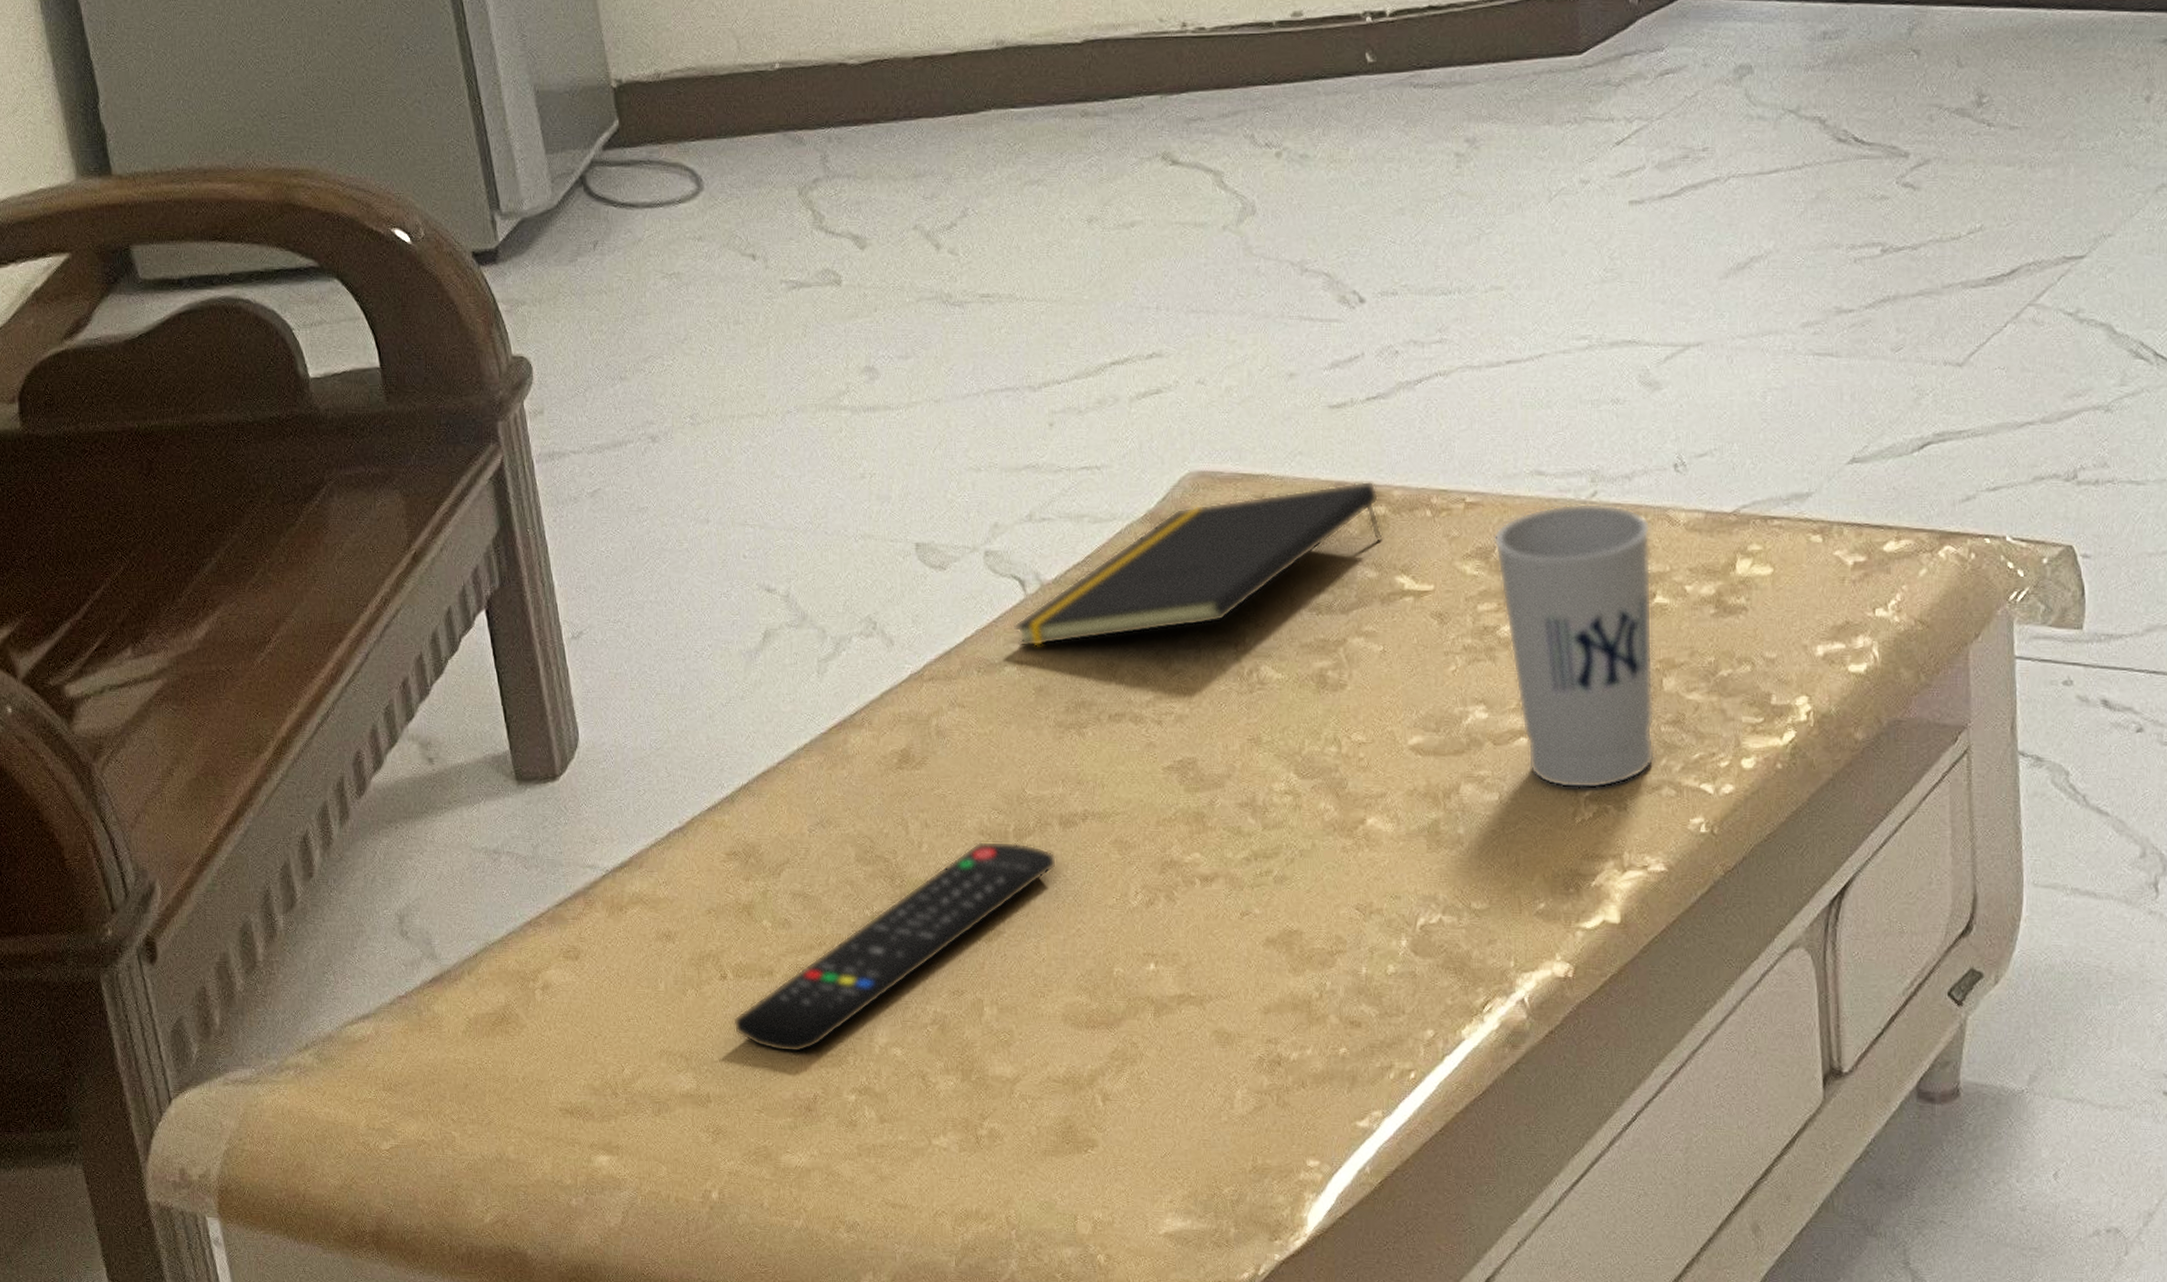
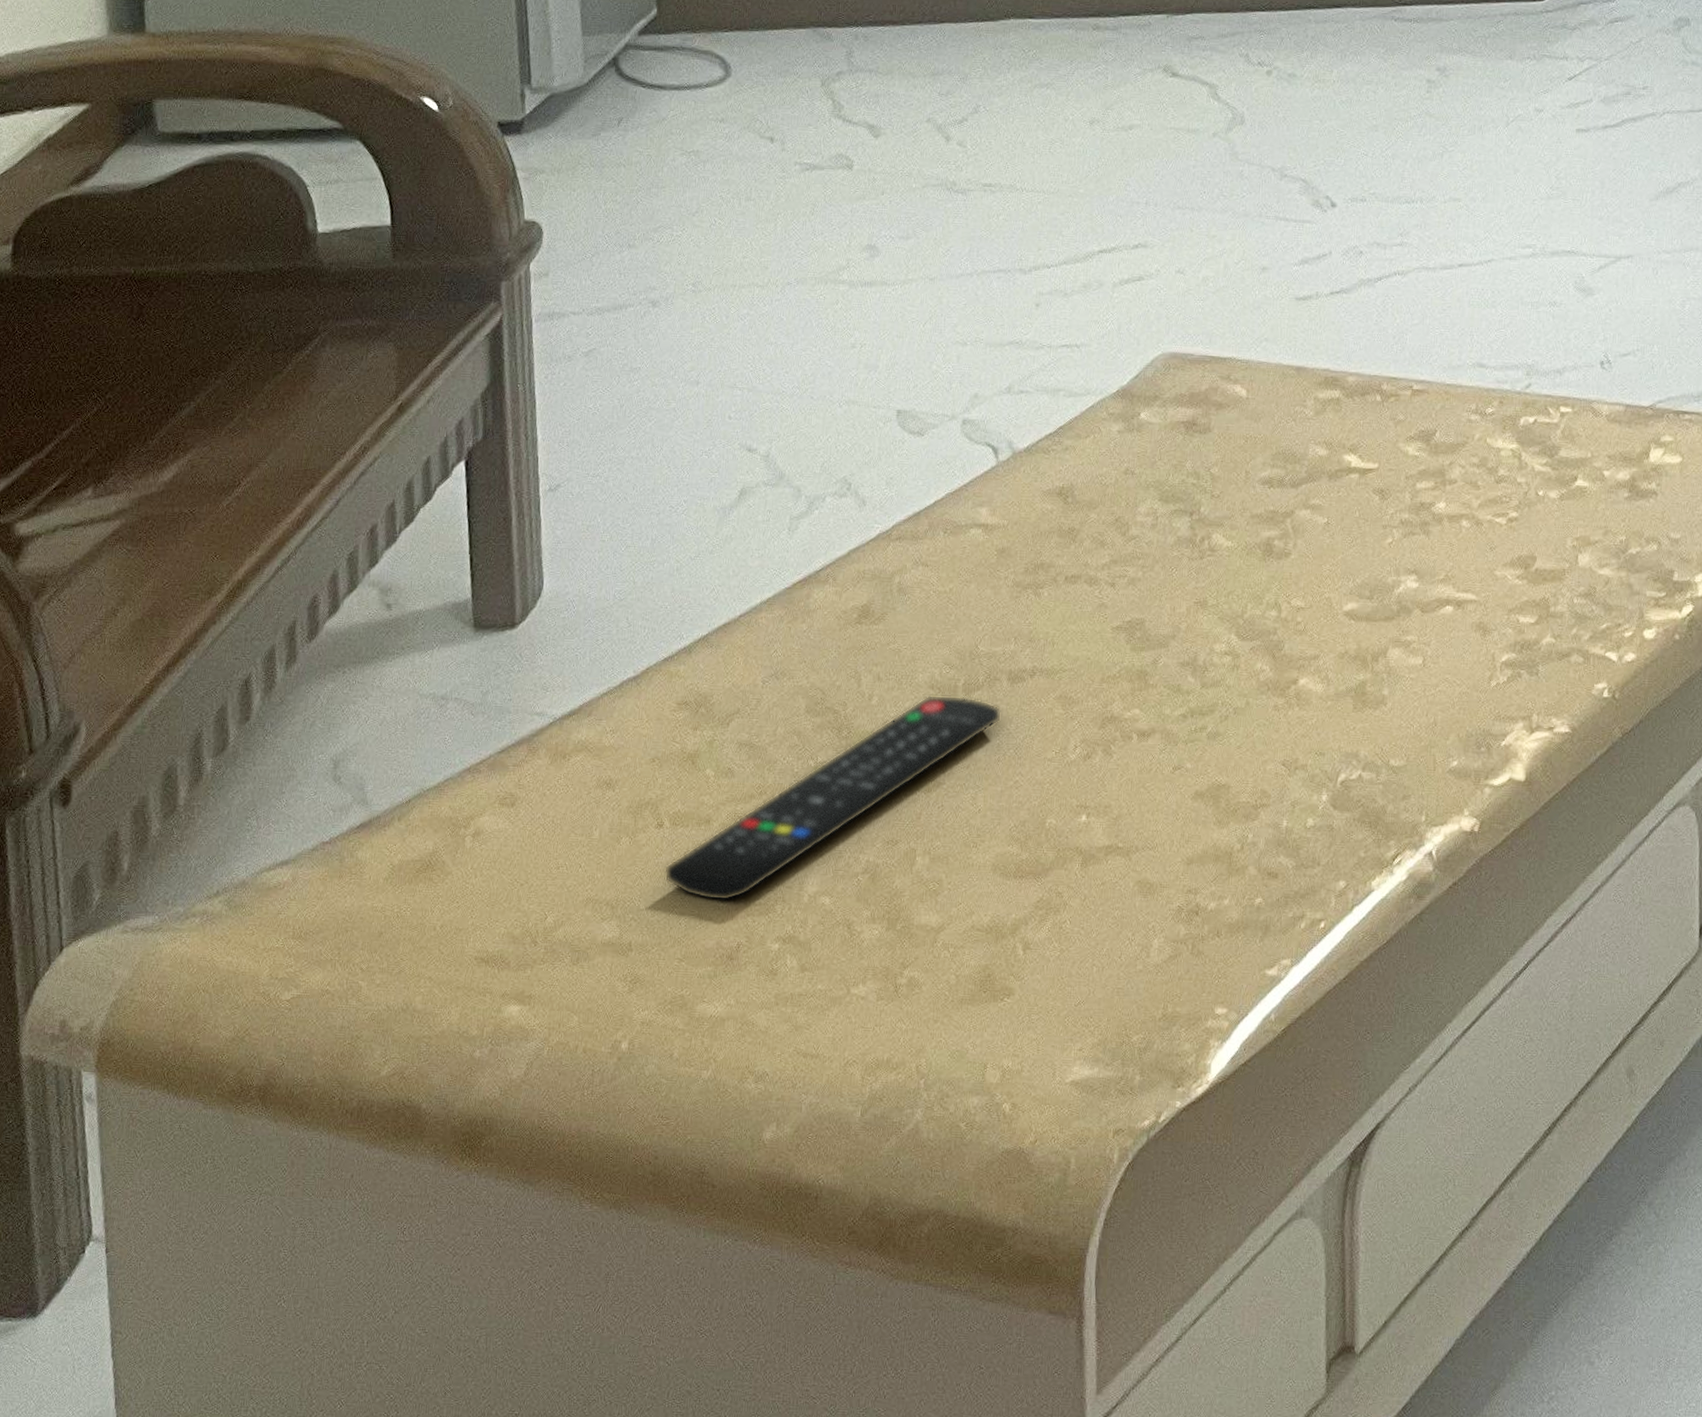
notepad: present [1014,481,1384,648] -> none [983,367,1336,511]
cup: present [1493,503,1655,789] -> none [1435,393,1577,655]

